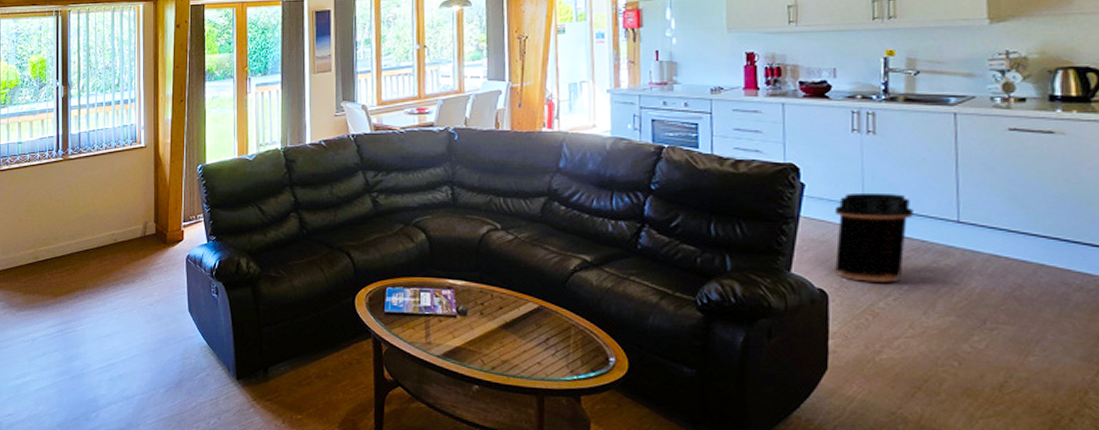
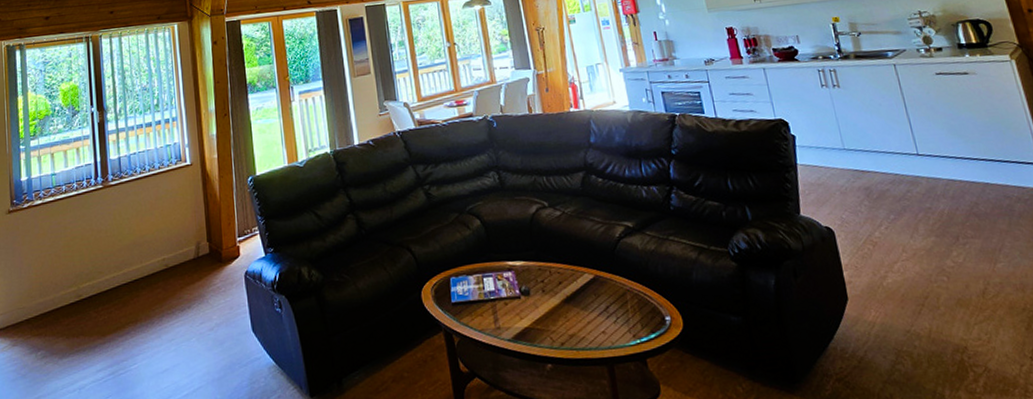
trash can: present [835,192,914,283] -> none [823,136,887,216]

